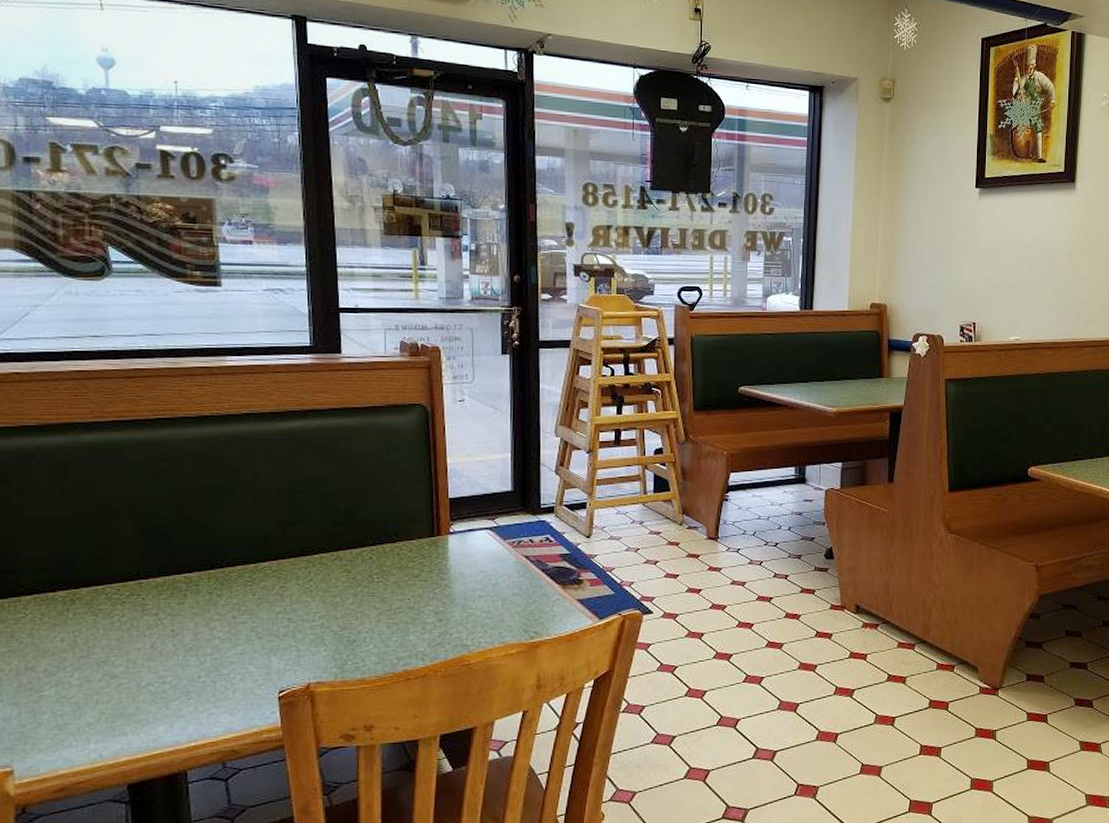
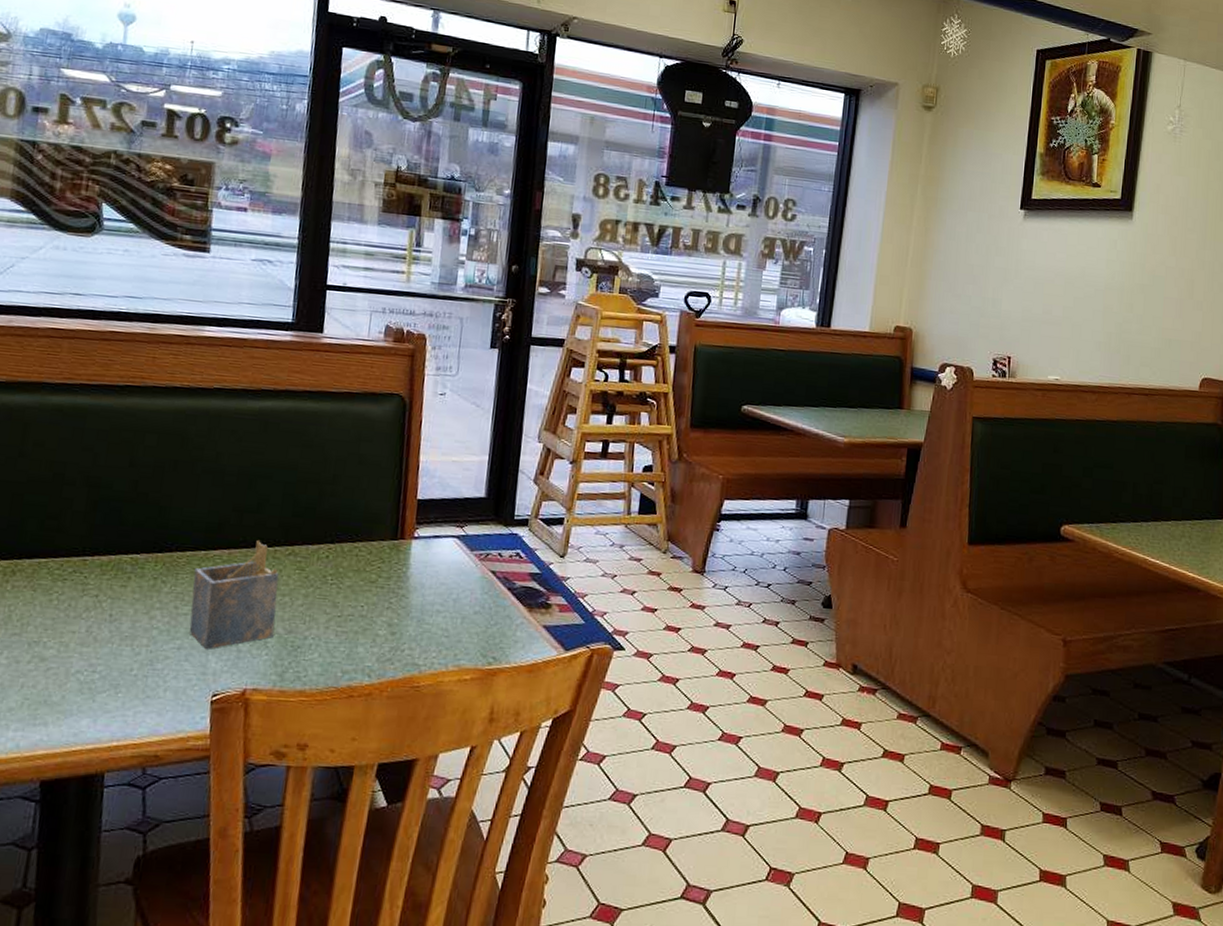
napkin holder: none [247,548,330,651] -> present [189,539,279,649]

